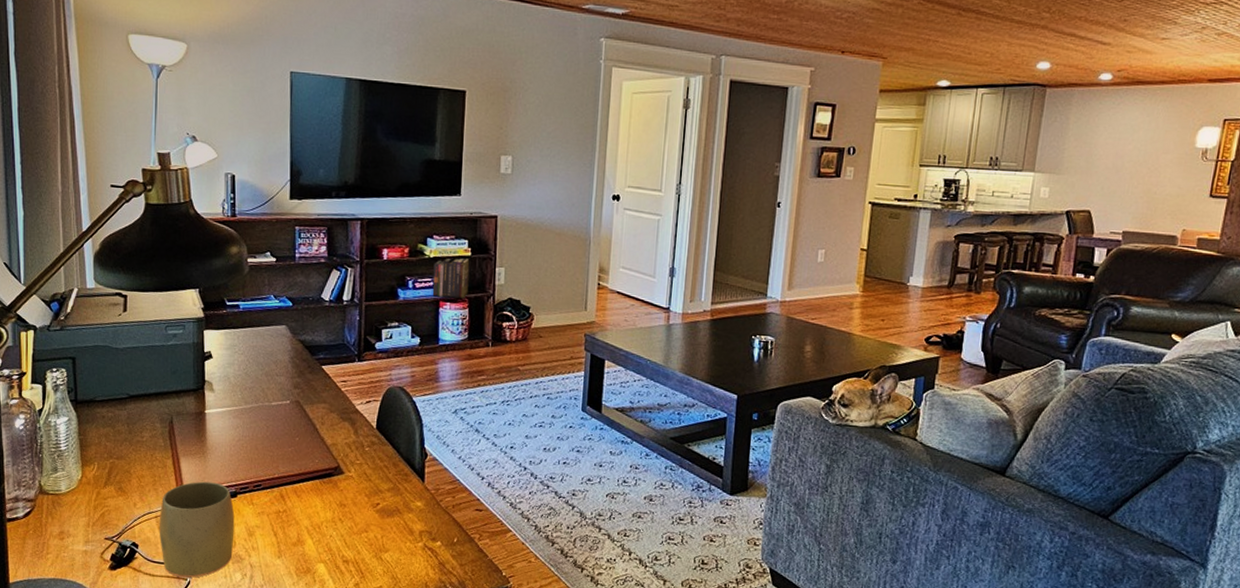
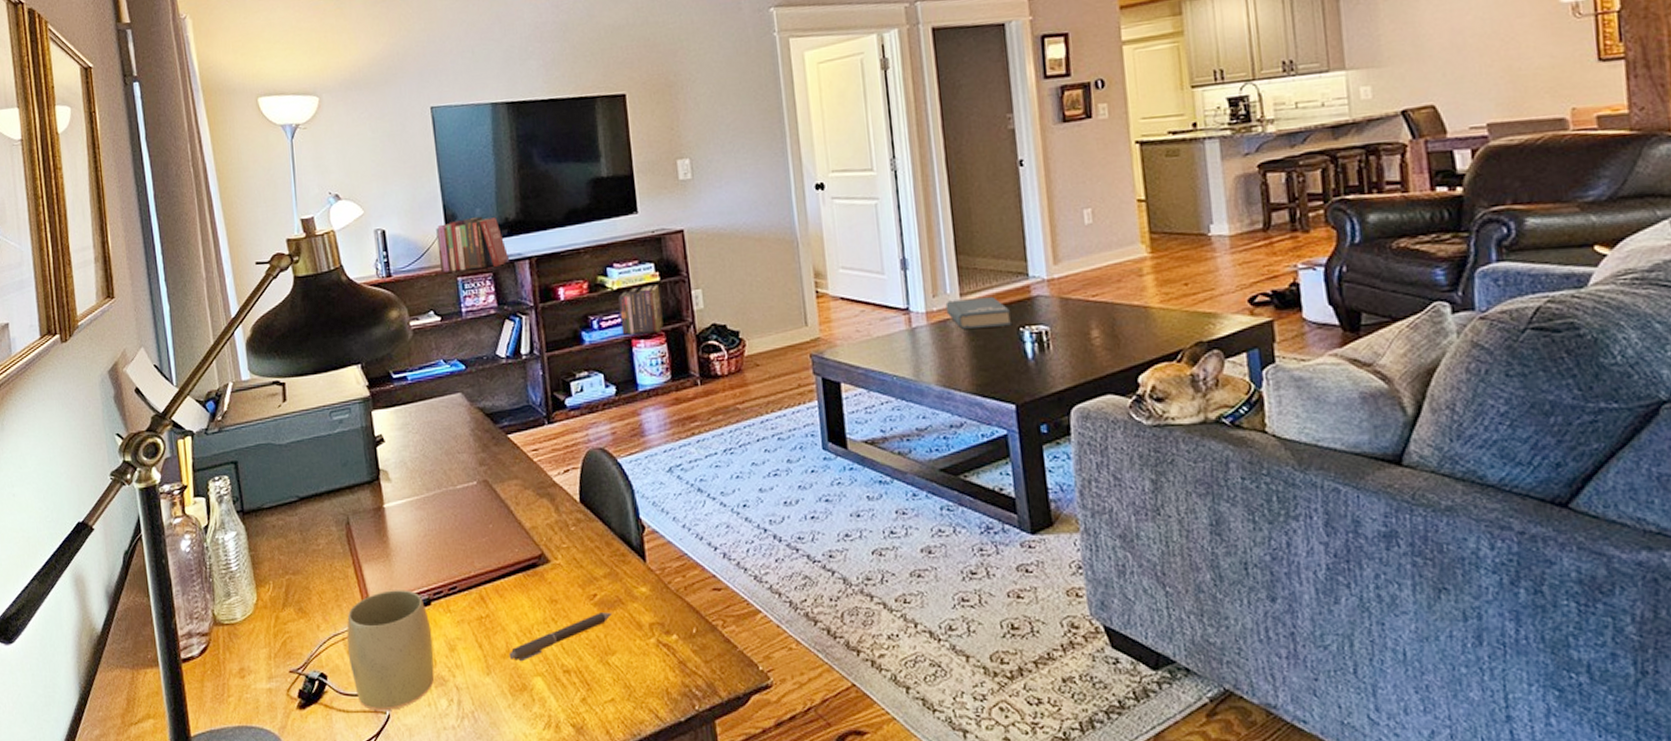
books: none [281,176,344,223] -> present [436,216,510,273]
pen: none [299,518,391,550] -> present [508,612,613,662]
book: none [698,306,747,333] -> present [945,297,1011,329]

